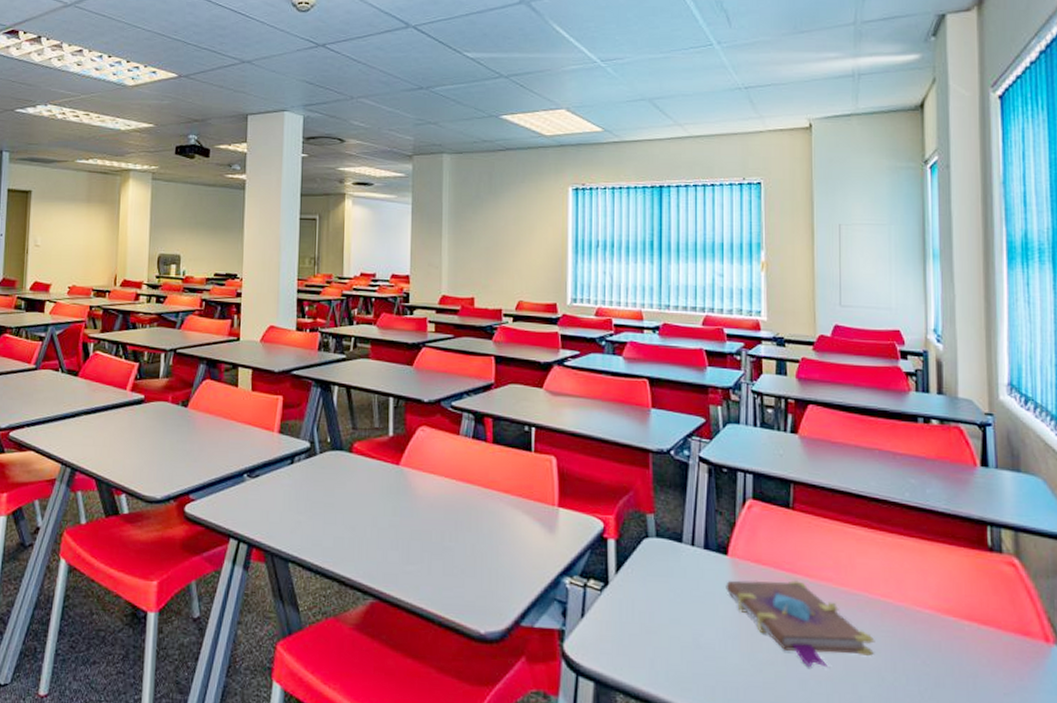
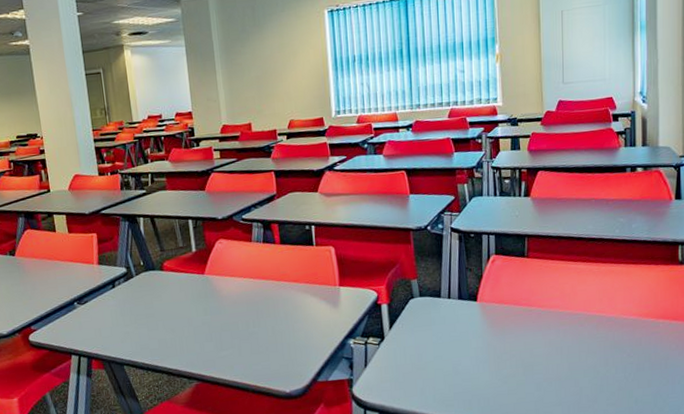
book: present [726,580,875,668] -> none [476,311,592,374]

